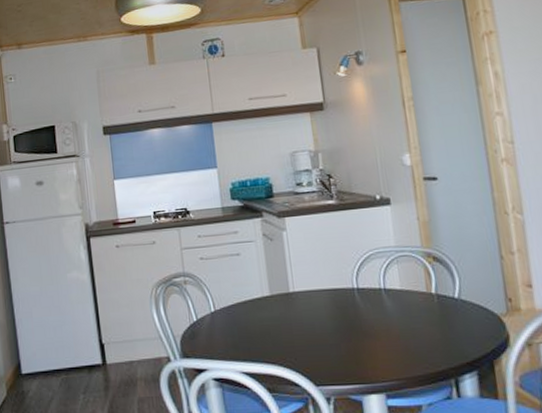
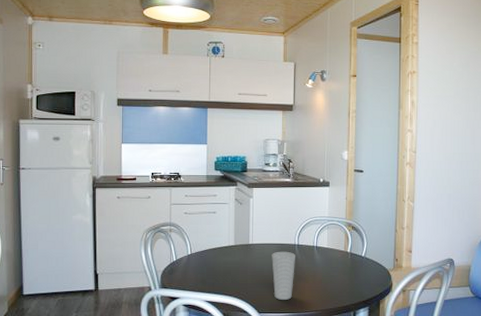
cup: none [322,298,360,366] -> present [272,251,295,300]

